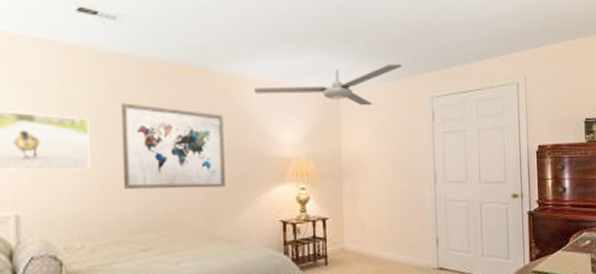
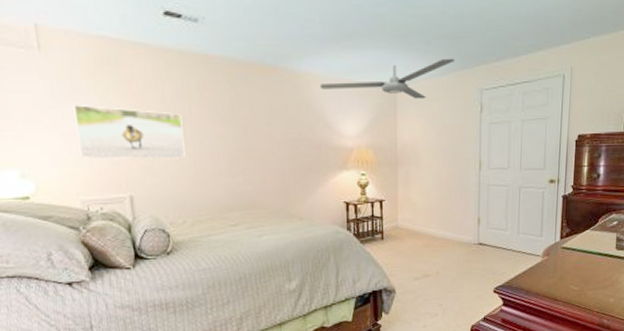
wall art: present [120,103,225,190] -> none [206,99,297,175]

